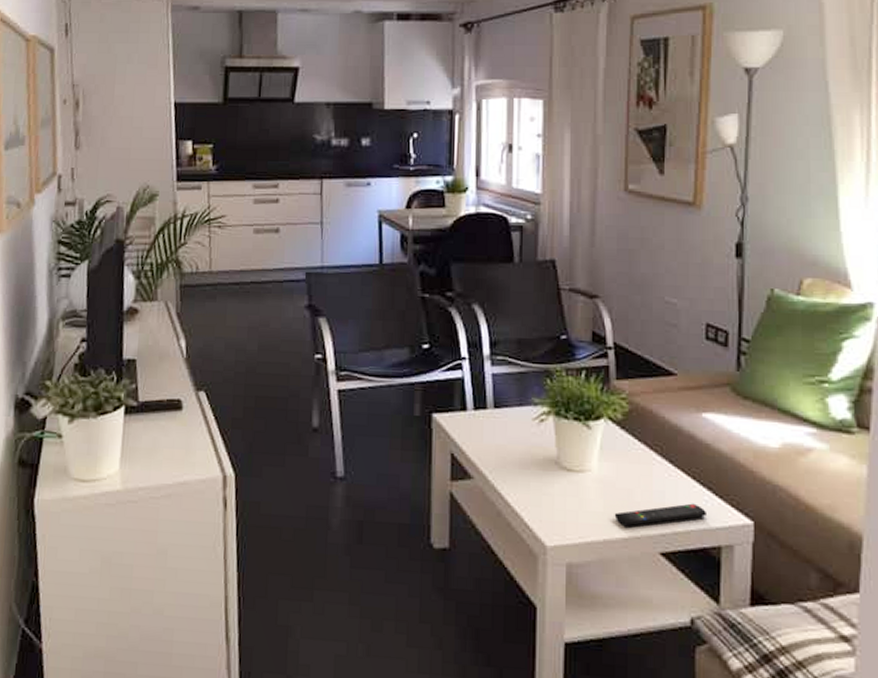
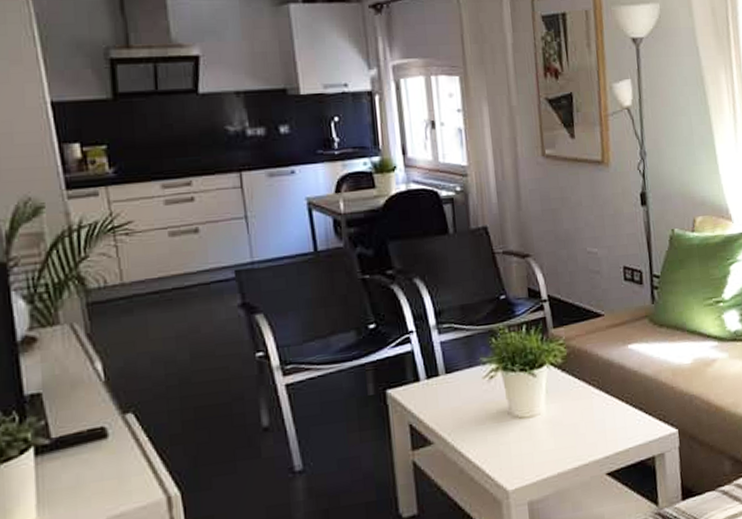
remote control: present [614,503,706,527] -> none [564,424,640,458]

